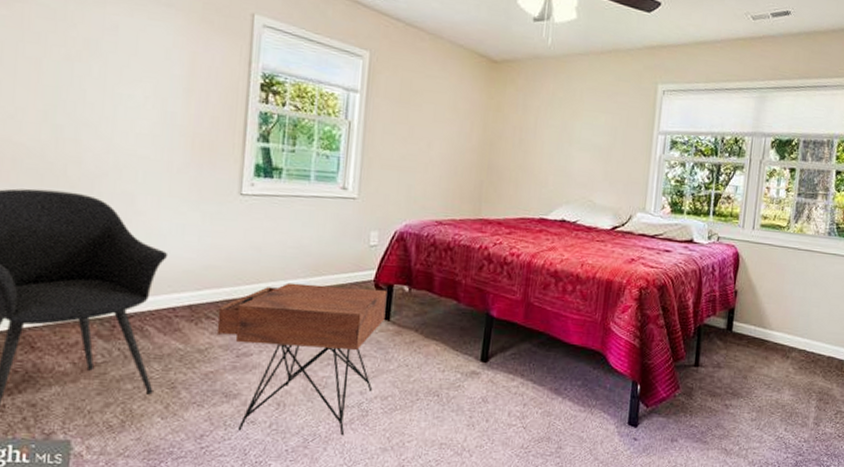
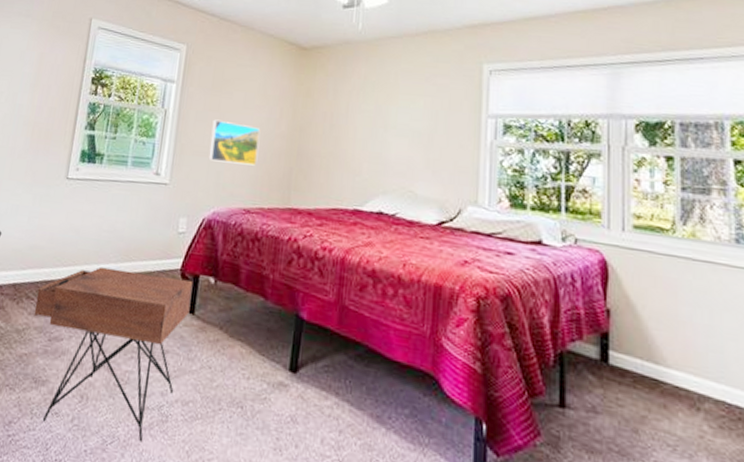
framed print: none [398,132,450,179] -> present [208,119,260,166]

